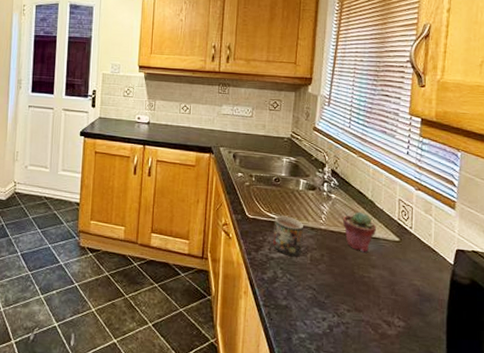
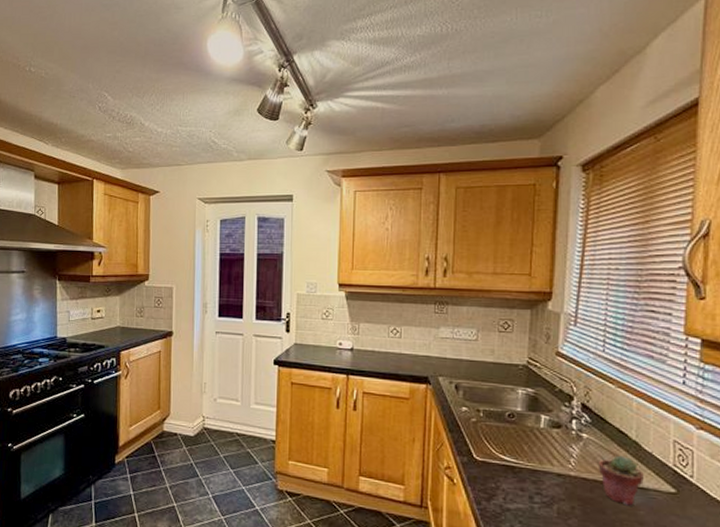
mug: present [273,215,303,256] -> none [509,458,547,508]

